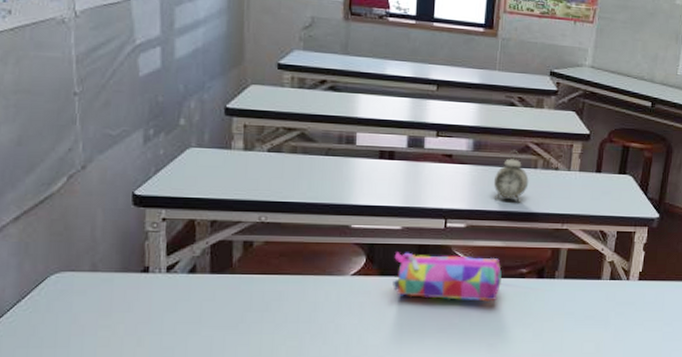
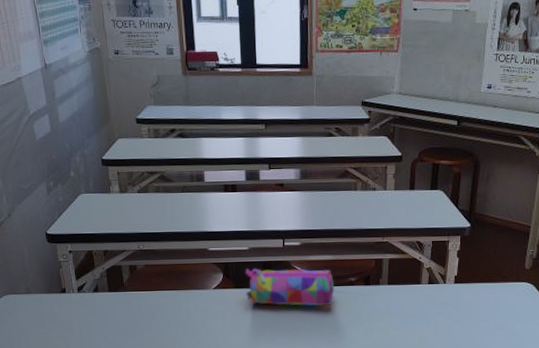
alarm clock: present [493,150,529,203] -> none [320,175,351,222]

